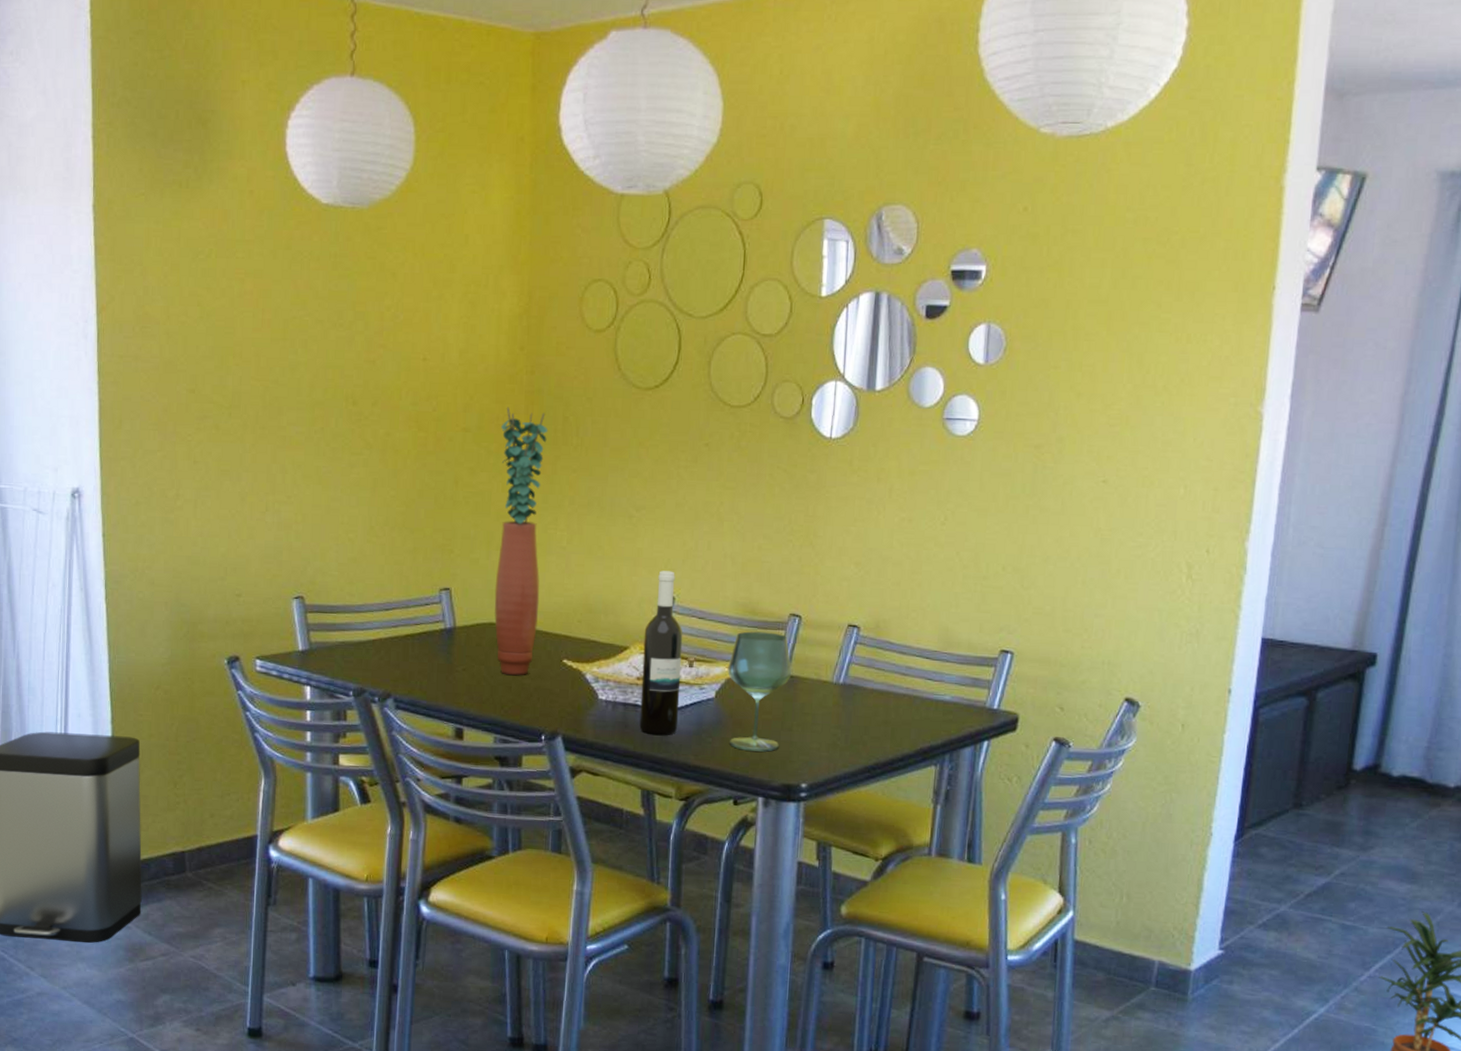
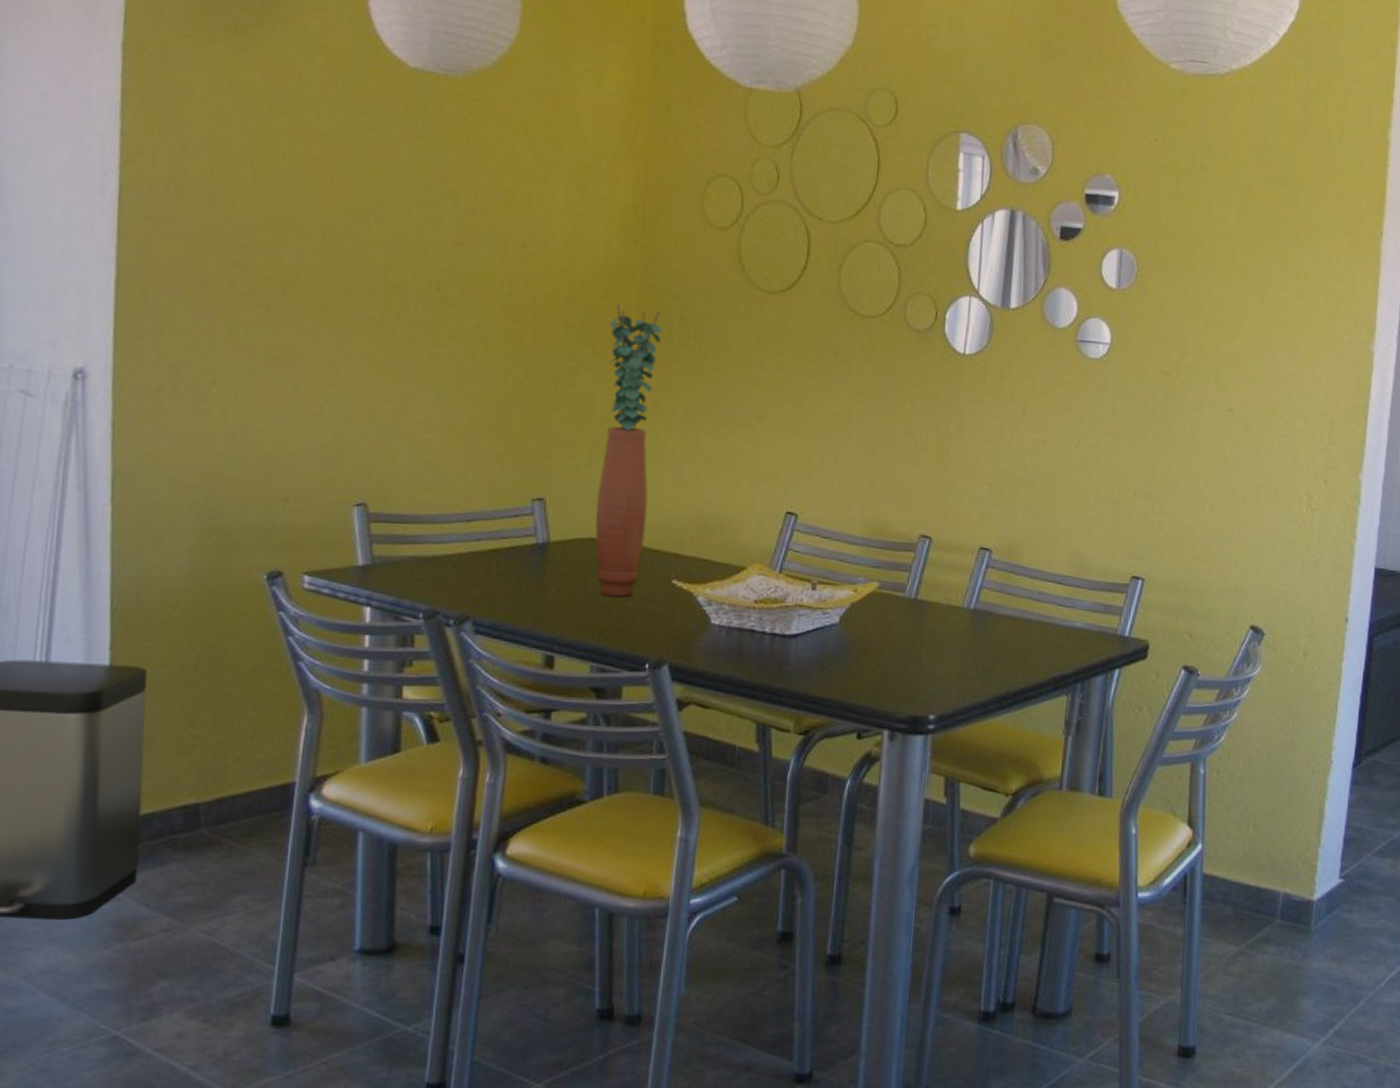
wine bottle: present [639,570,683,736] -> none [756,486,806,664]
wine glass: present [728,631,792,752] -> none [853,552,921,681]

